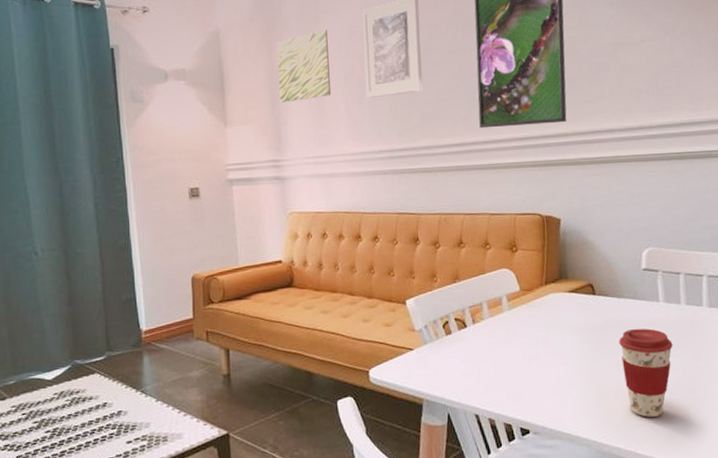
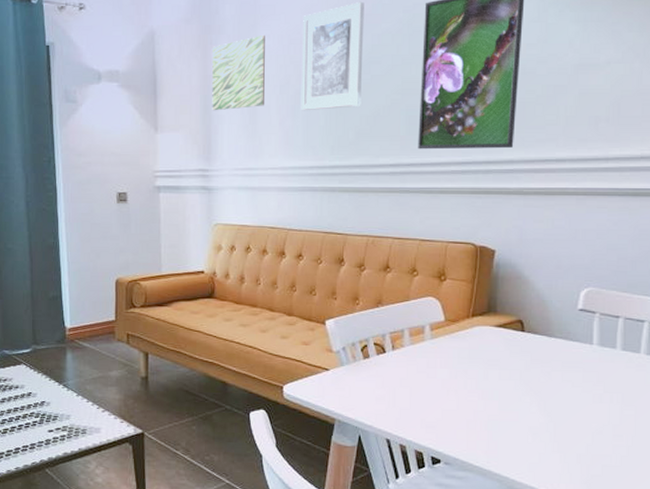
coffee cup: present [619,328,673,417] -> none [544,369,602,460]

